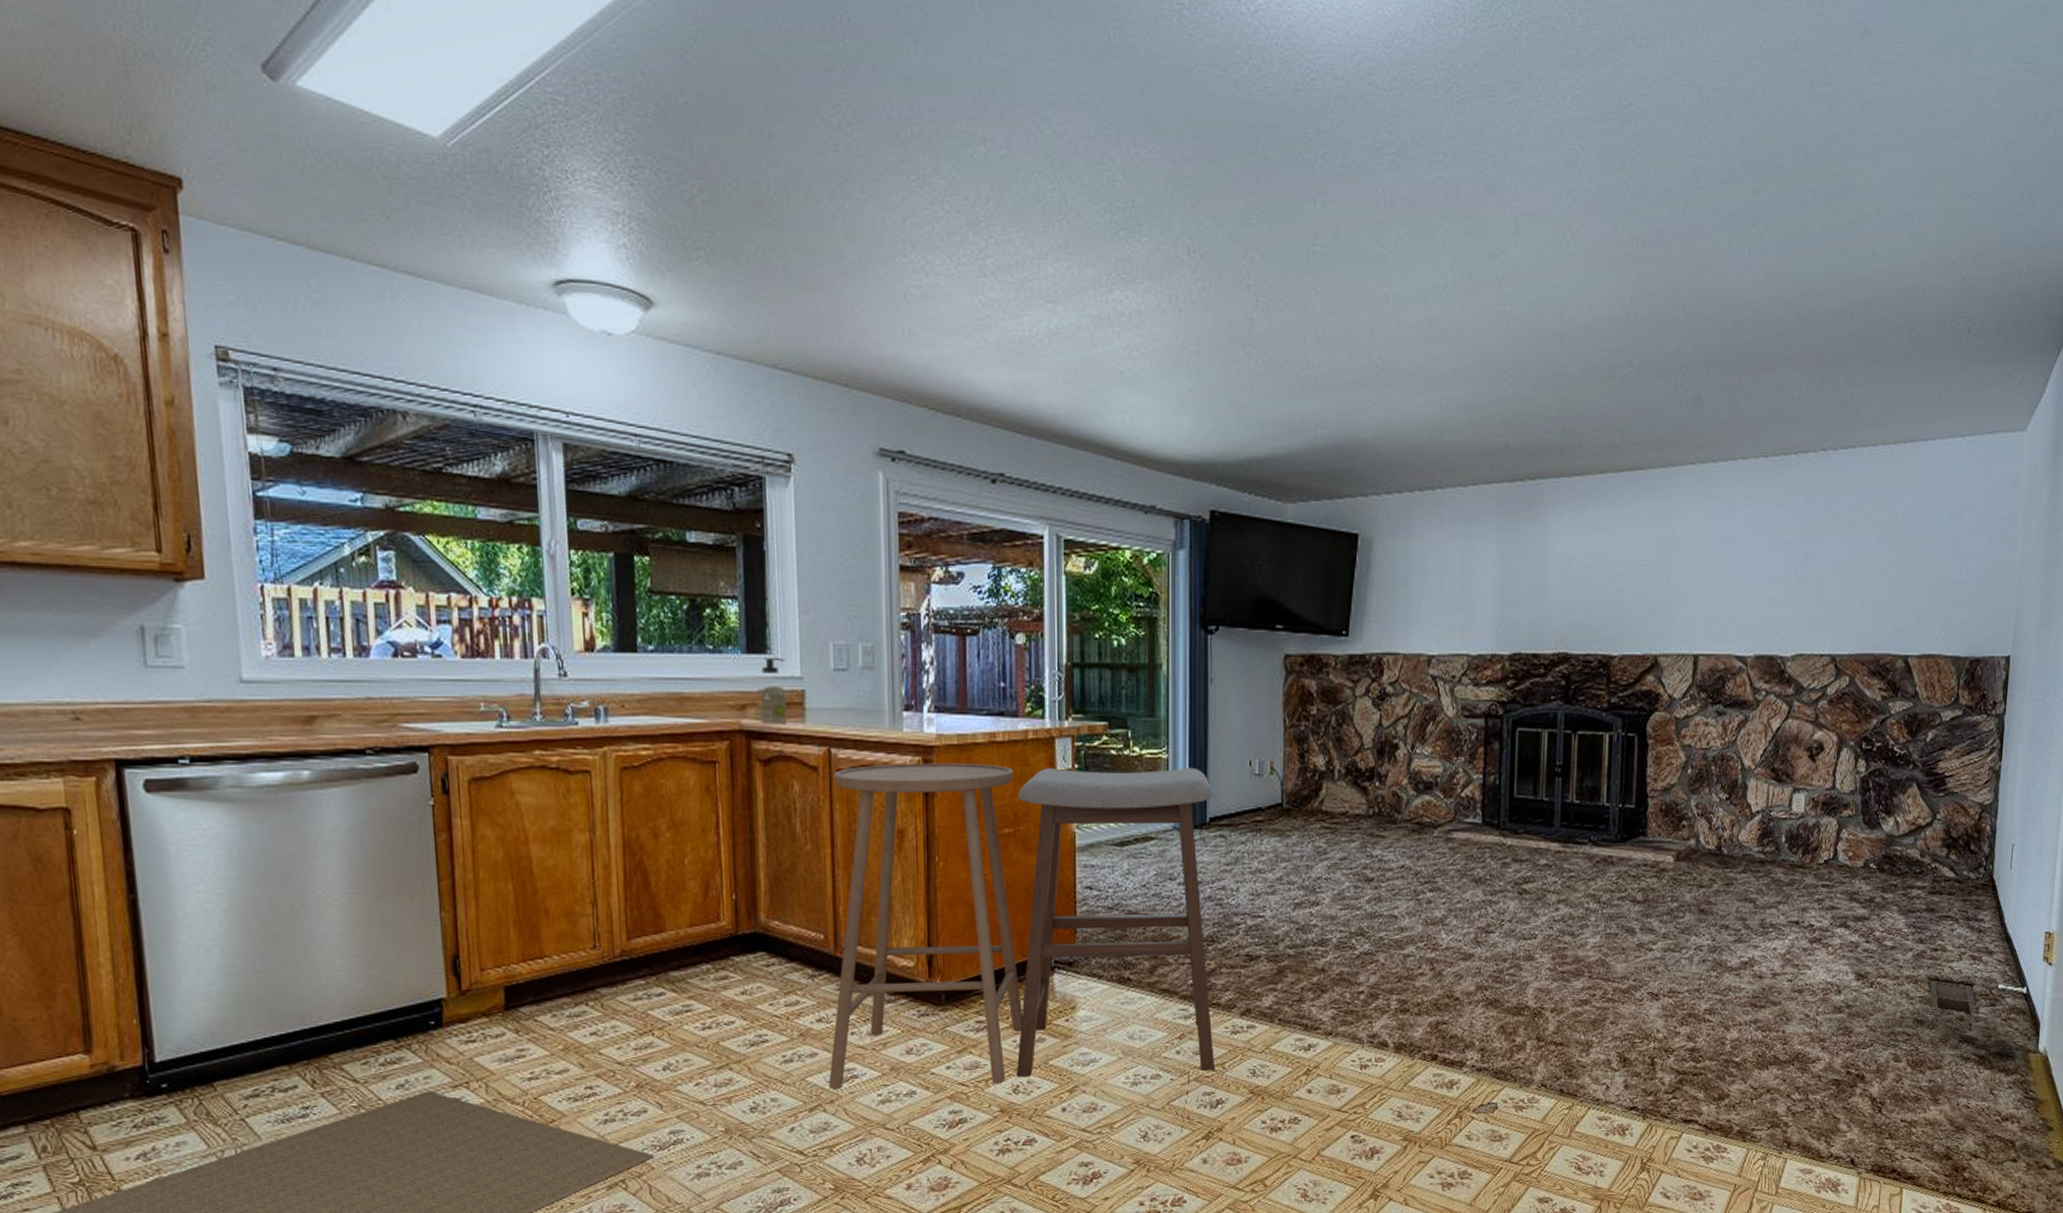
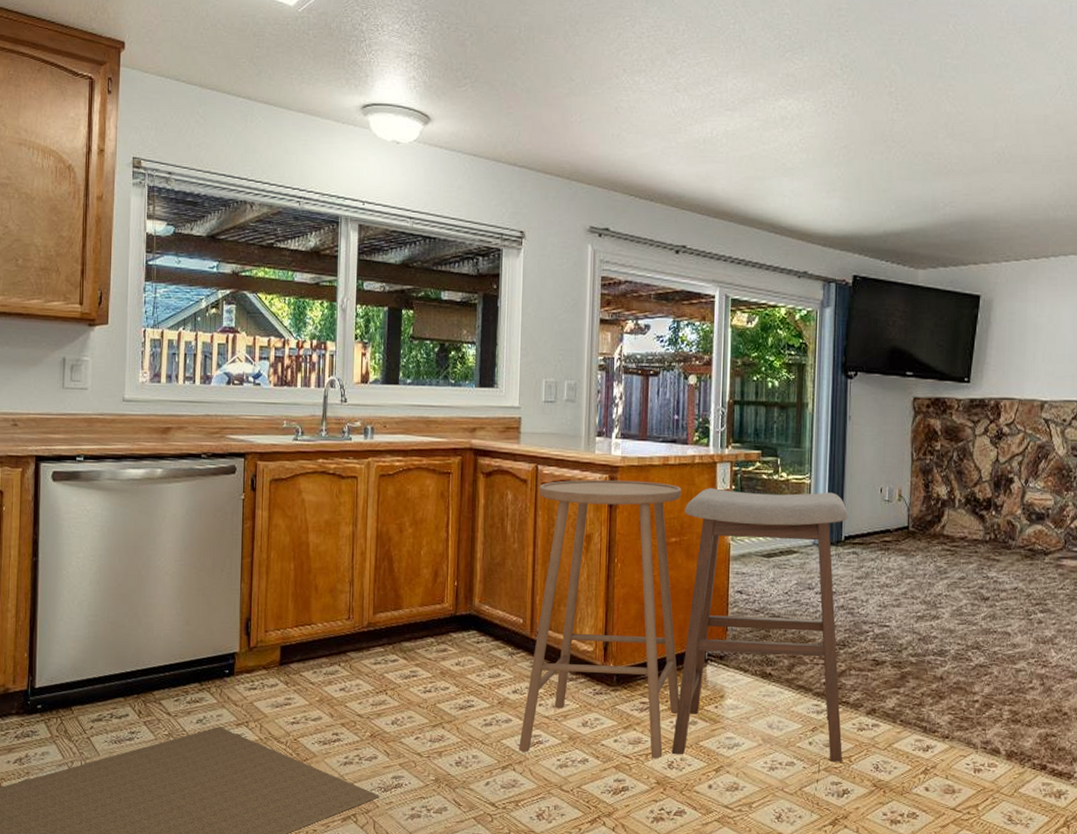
soap dispenser: present [753,657,788,725] -> none [481,390,508,445]

